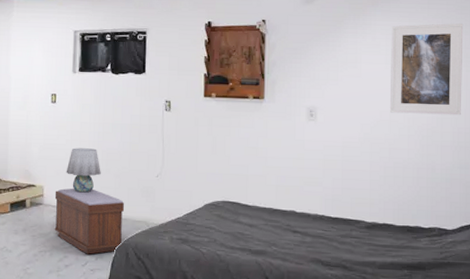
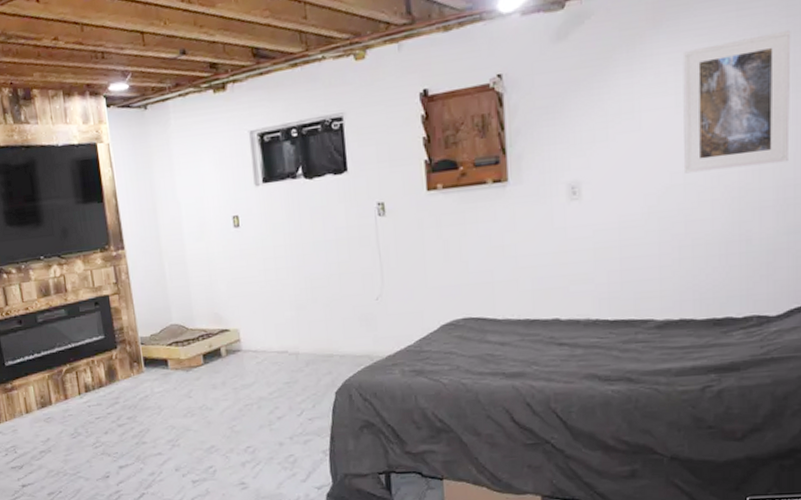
bench: present [54,188,124,255] -> none [253,324,345,402]
table lamp: present [66,148,101,193] -> none [263,276,307,332]

